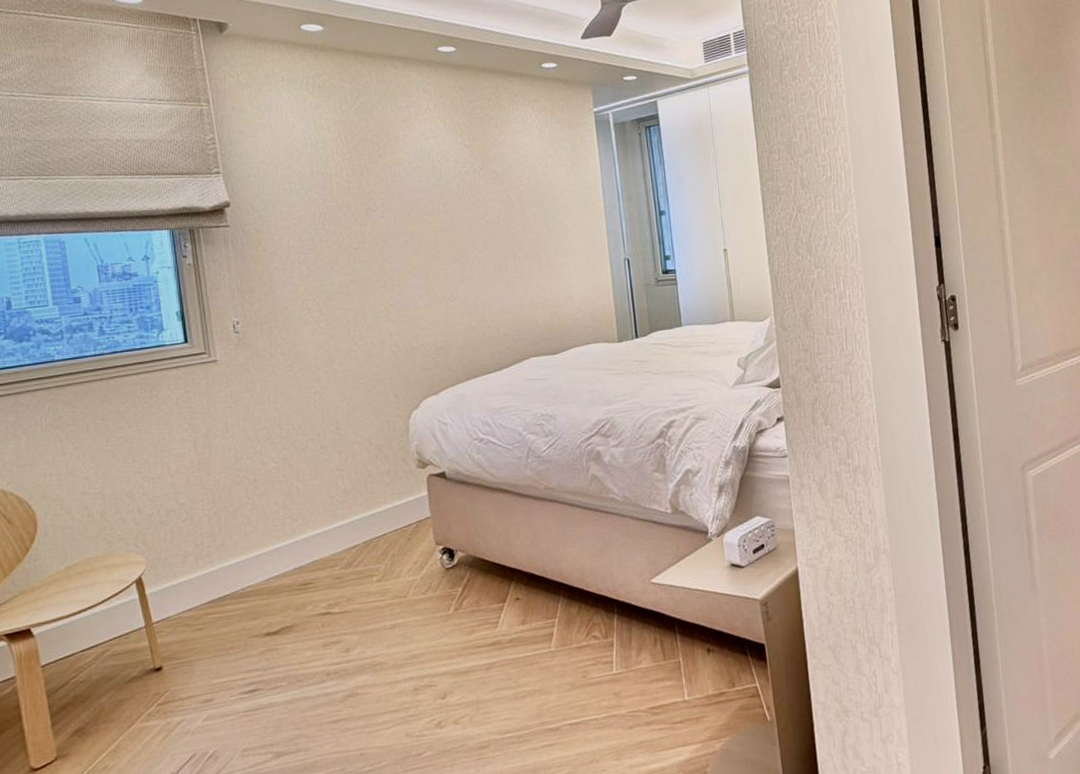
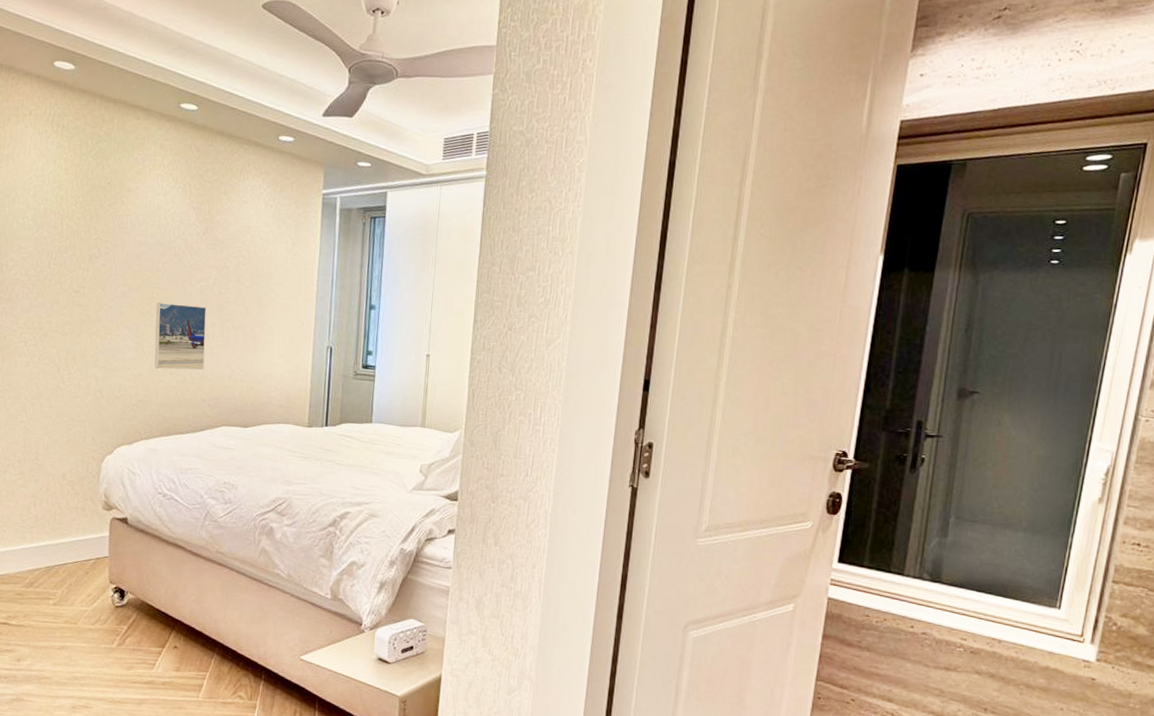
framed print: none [442,240,502,312] -> present [154,302,207,370]

